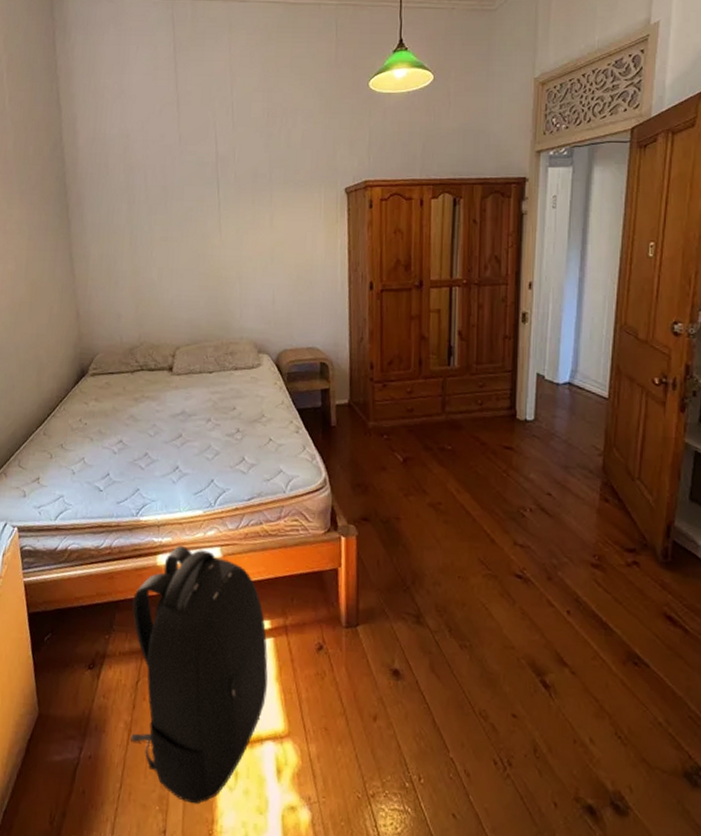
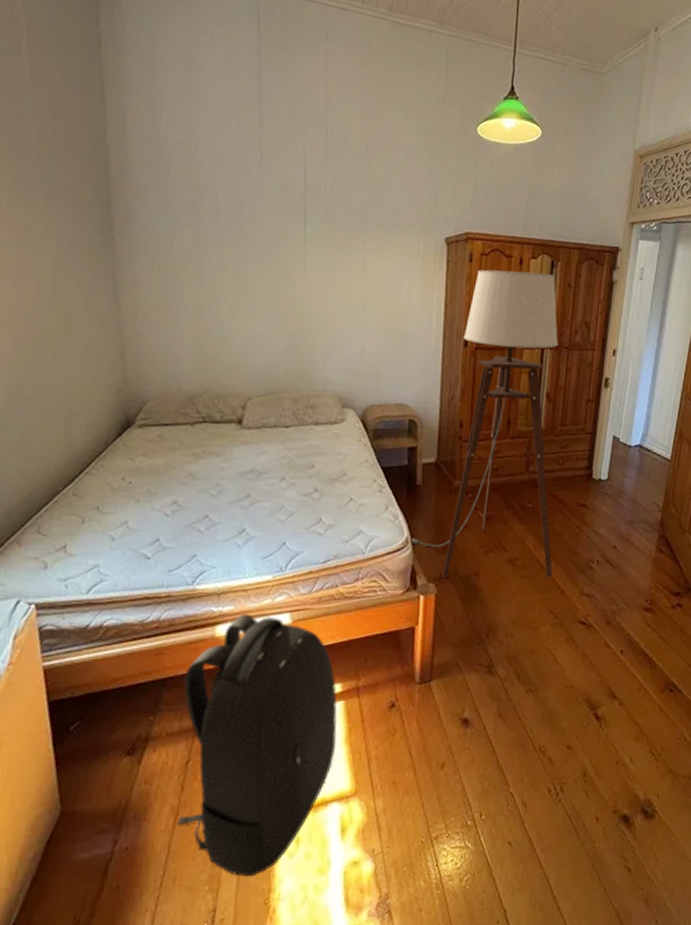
floor lamp: none [327,211,480,526] -> present [408,269,558,580]

